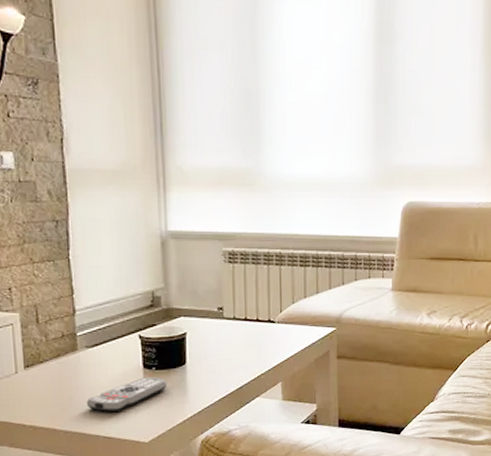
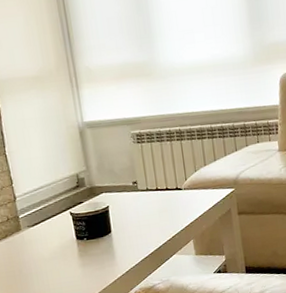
remote control: present [86,377,168,412] -> none [33,246,98,280]

